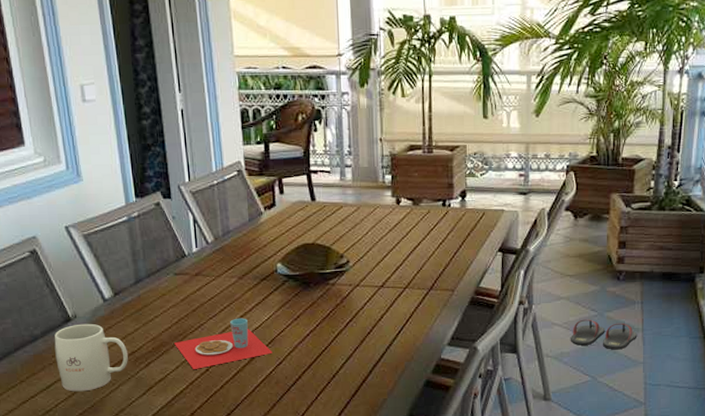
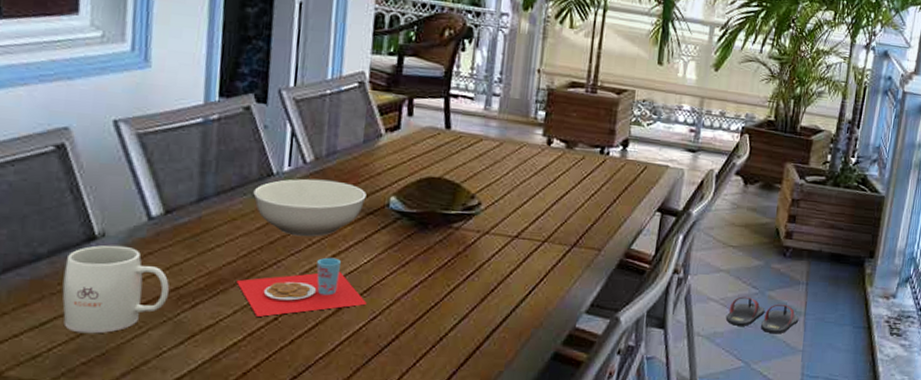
bowl: none [174,255,258,304] -> present [253,178,367,237]

